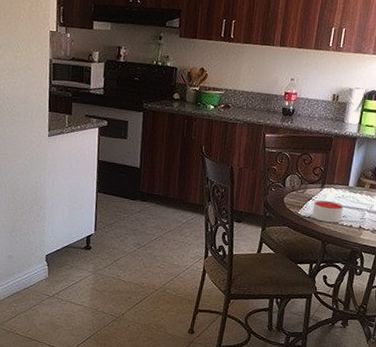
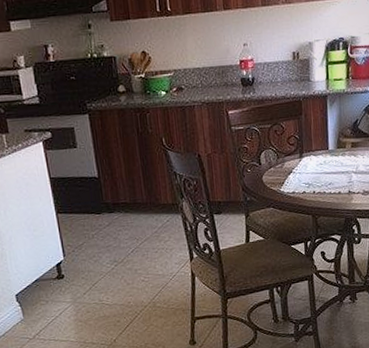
candle: present [312,200,344,223] -> none [295,170,329,195]

